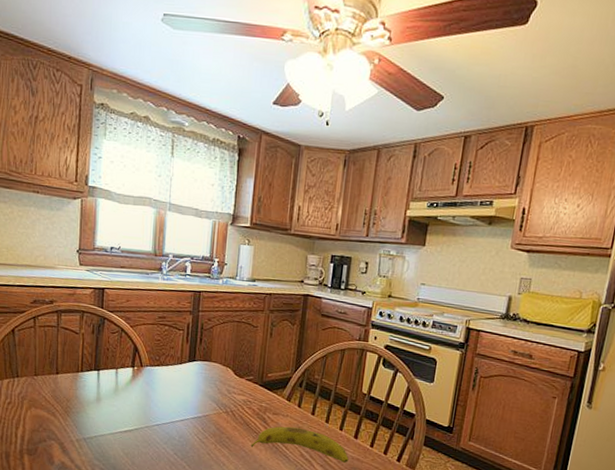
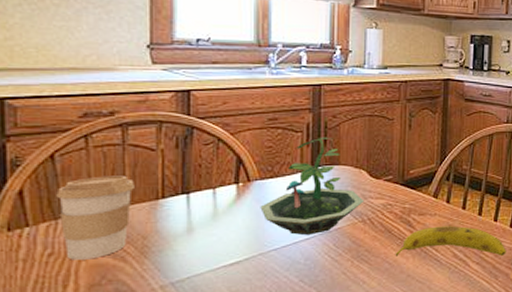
coffee cup: none [15,349,64,411] -> present [56,175,134,260]
terrarium: none [148,336,229,418] -> present [260,137,365,236]

